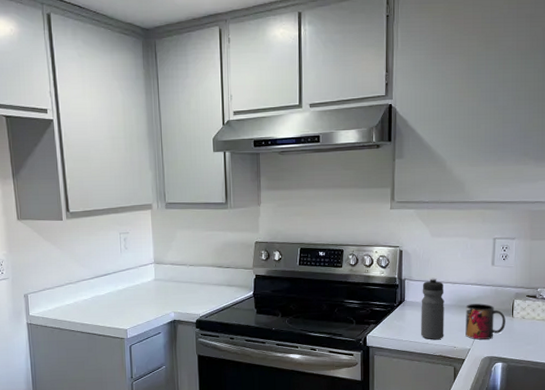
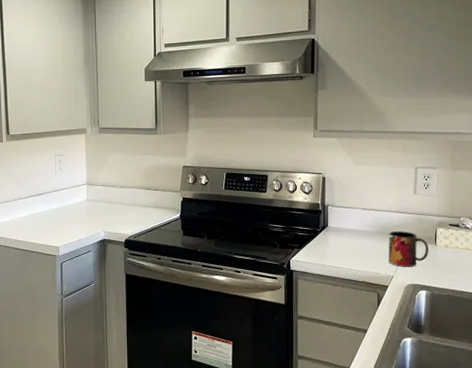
water bottle: present [421,277,444,340] -> none [344,204,367,266]

